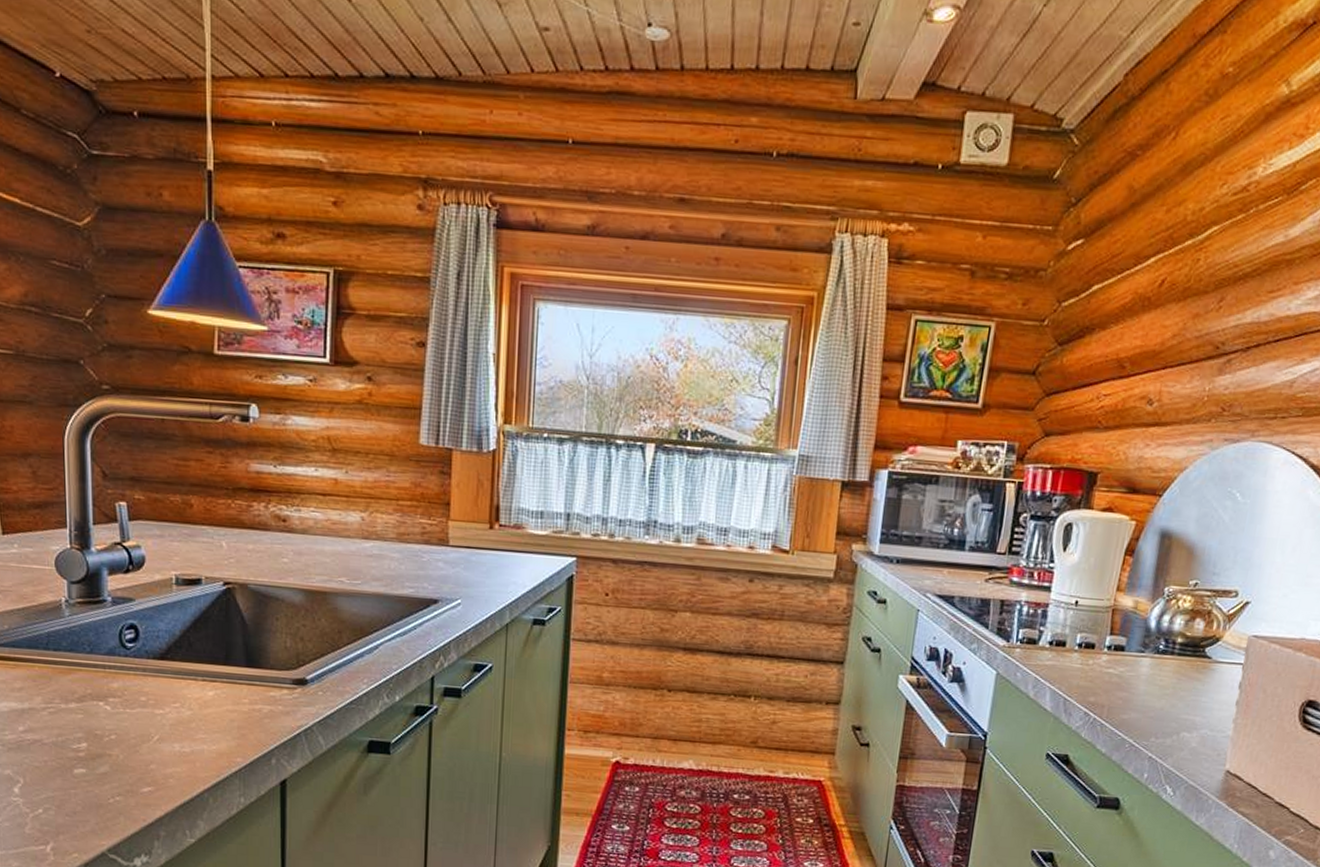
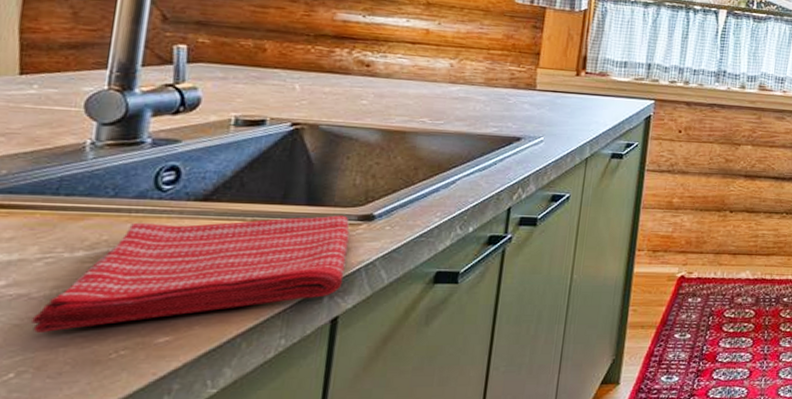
dish towel: none [47,678,288,775] -> present [32,215,350,332]

